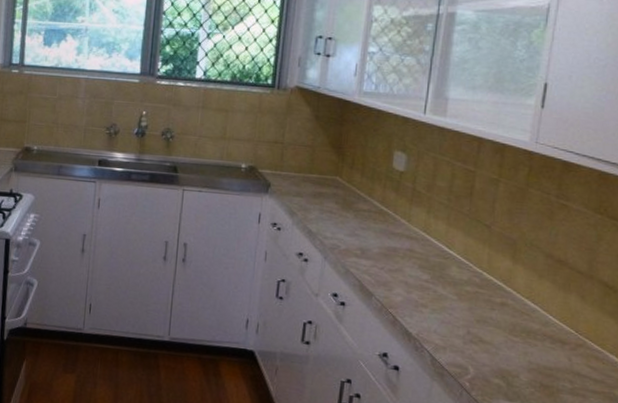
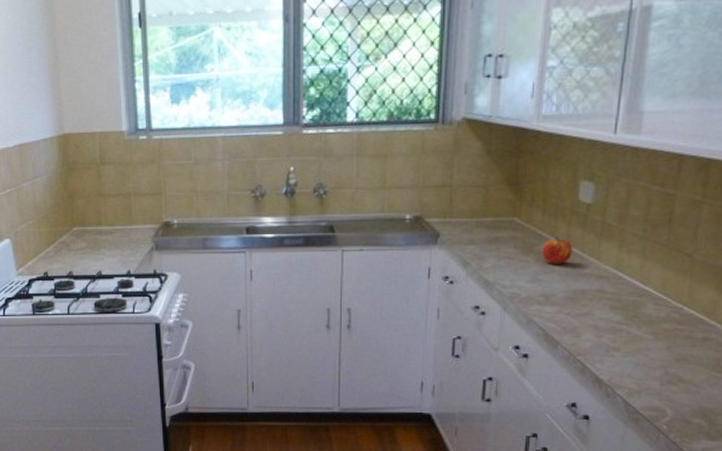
apple: none [359,198,387,223] -> present [541,237,573,264]

